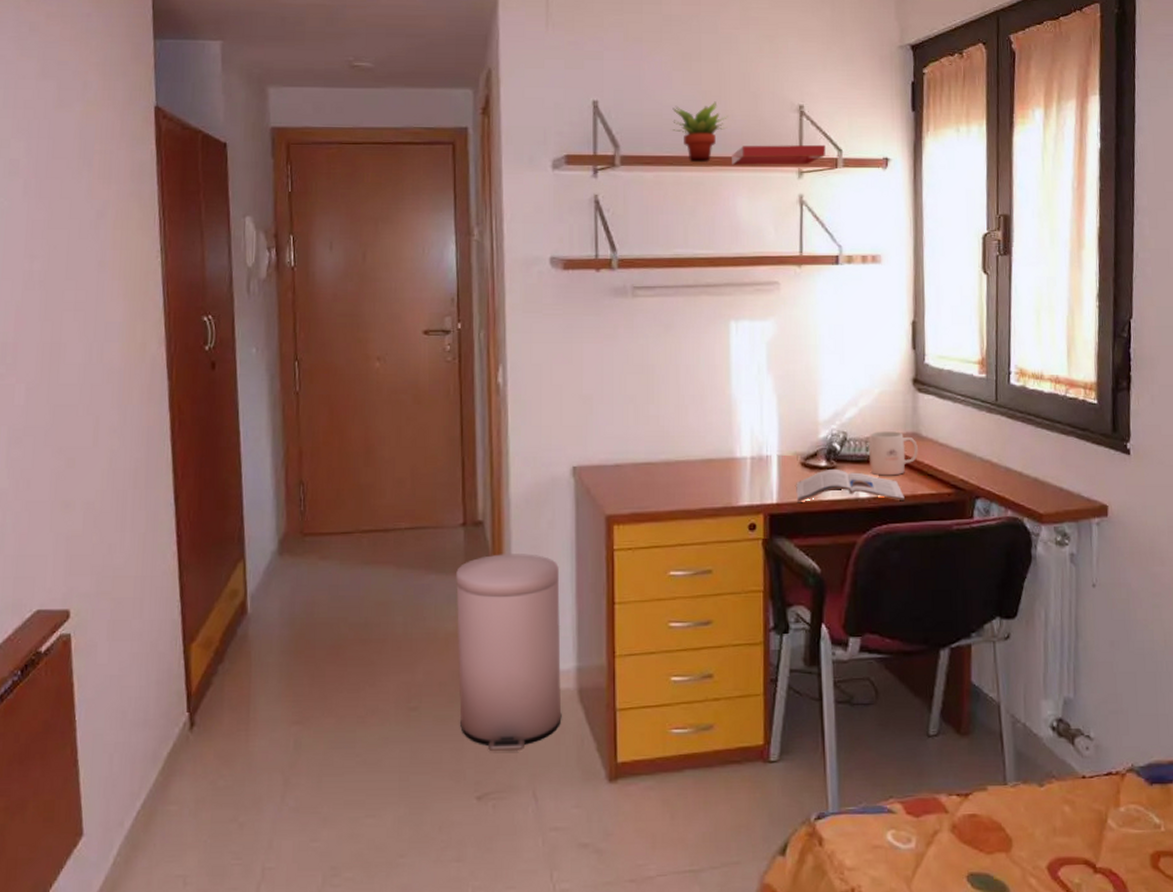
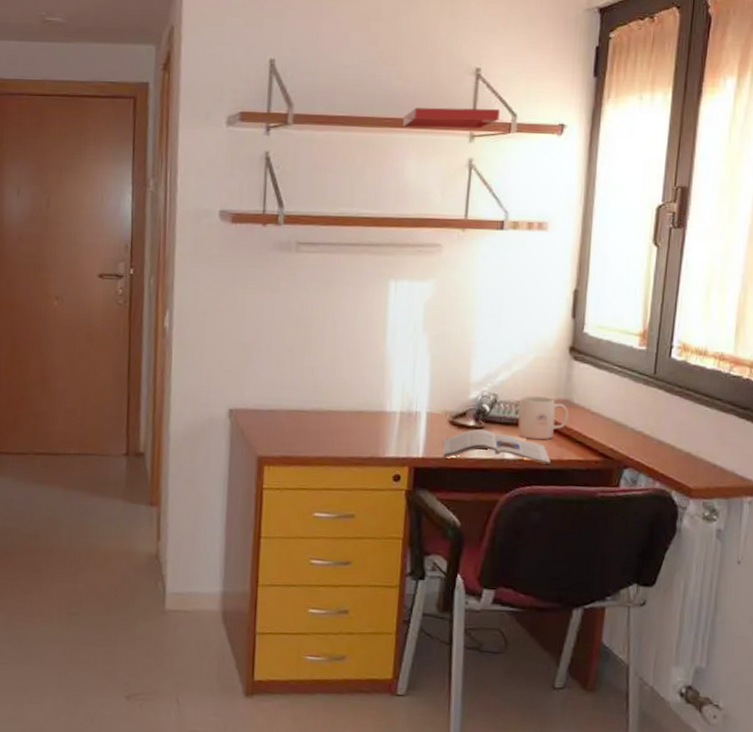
pedal bin: present [456,554,562,751] -> none [114,483,211,660]
succulent plant: present [672,101,728,163] -> none [346,62,402,124]

